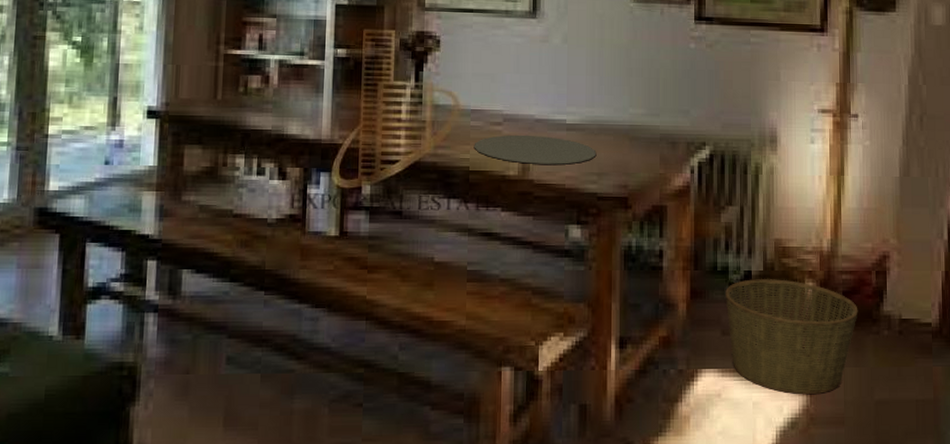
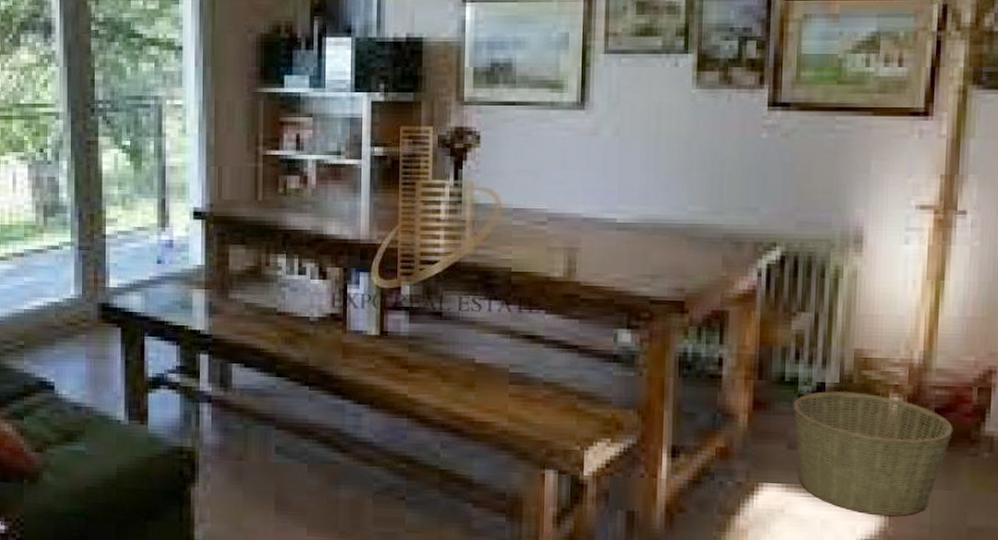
placemat: present [474,135,597,165] -> none [516,234,650,266]

